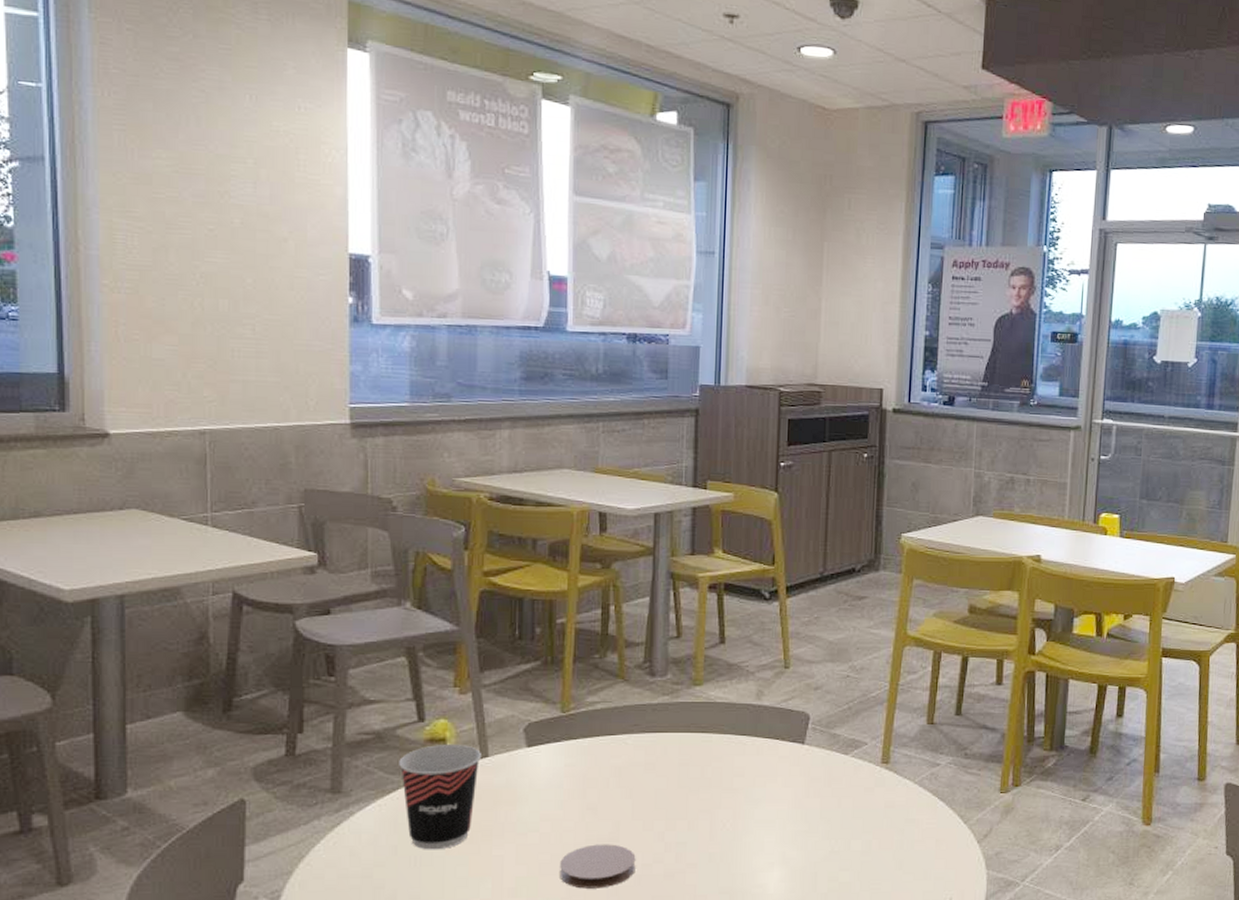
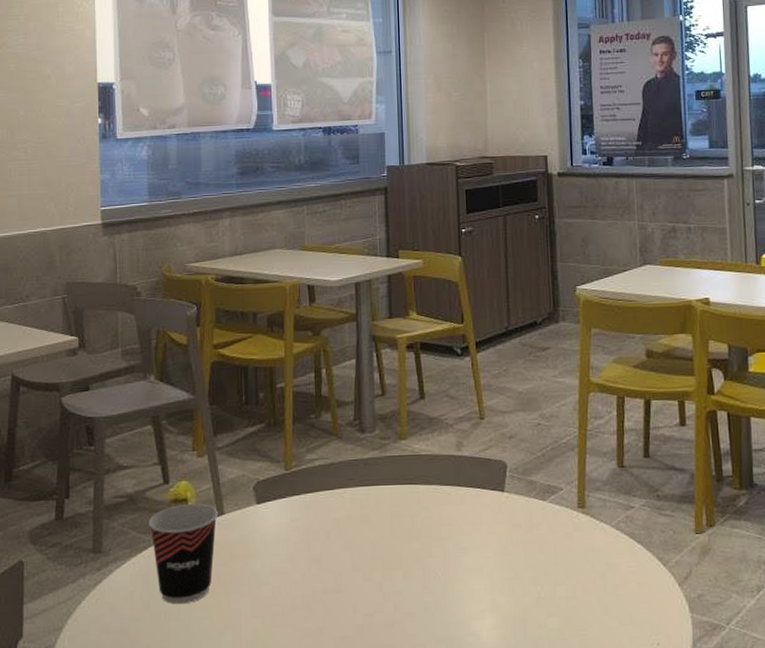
coaster: present [560,844,636,889] -> none [291,595,358,640]

